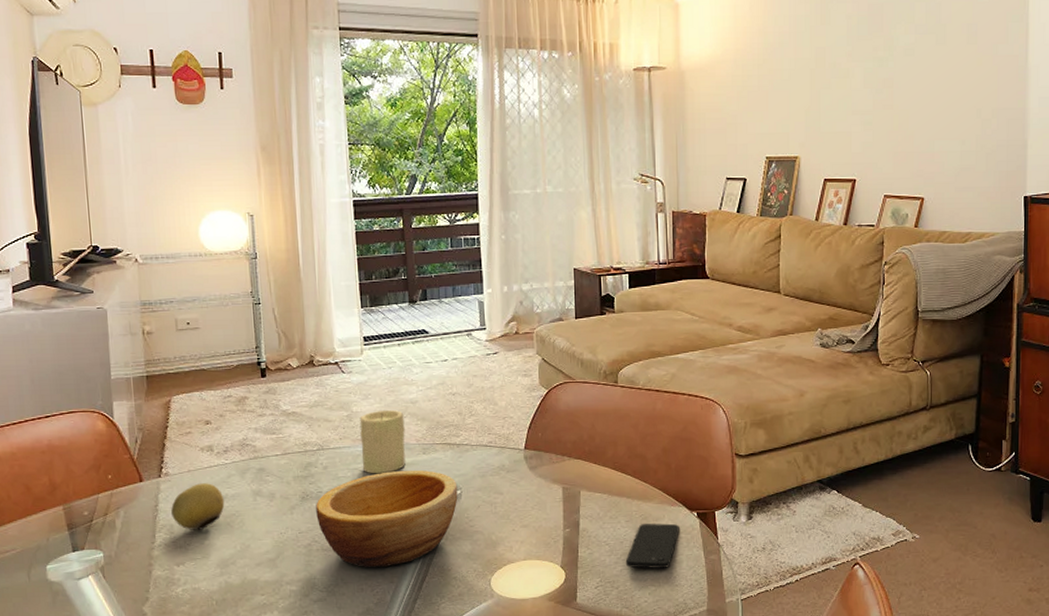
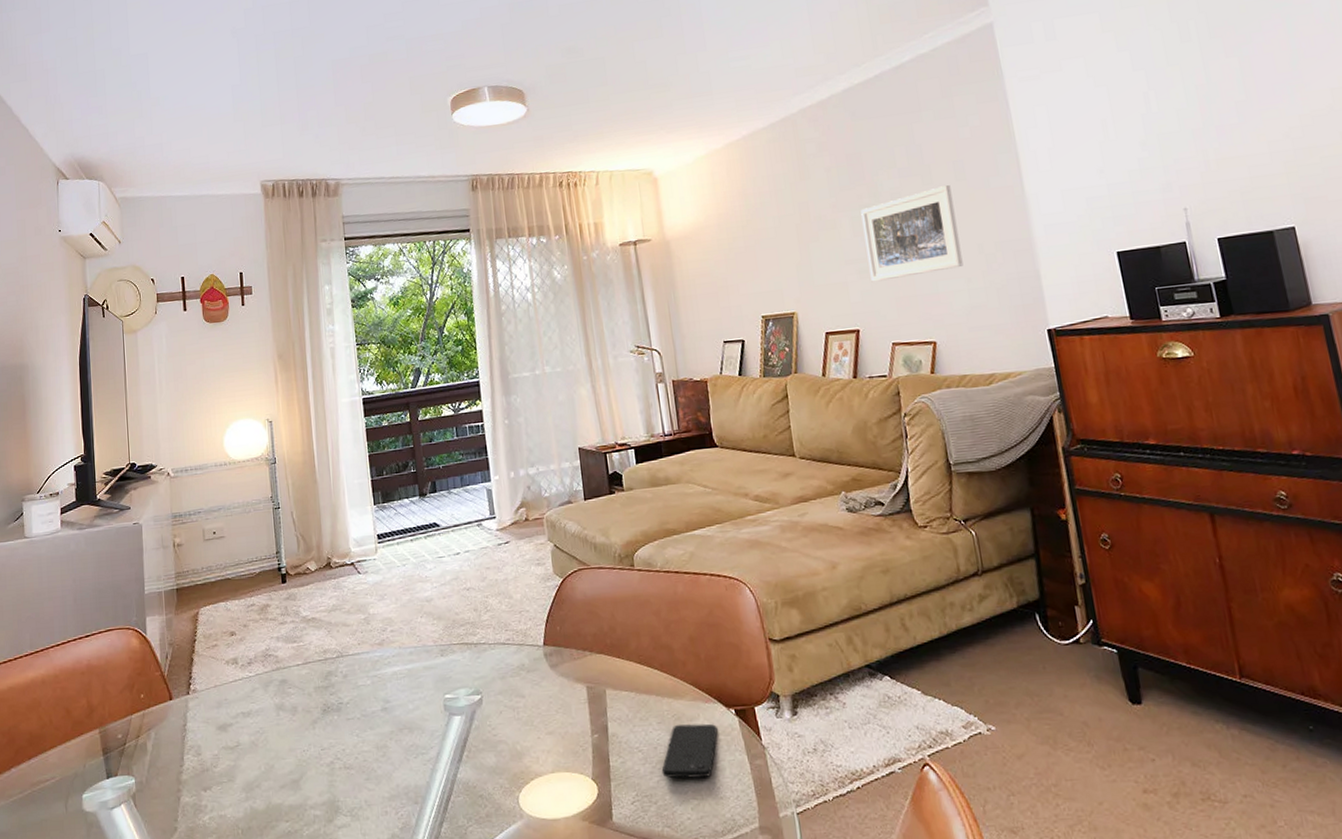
fruit: present [171,483,225,530] -> none [199,698,250,751]
bowl: present [316,470,458,567] -> none [337,674,479,787]
candle: present [359,409,406,474] -> none [376,610,424,681]
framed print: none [874,47,962,135] -> present [860,185,964,282]

